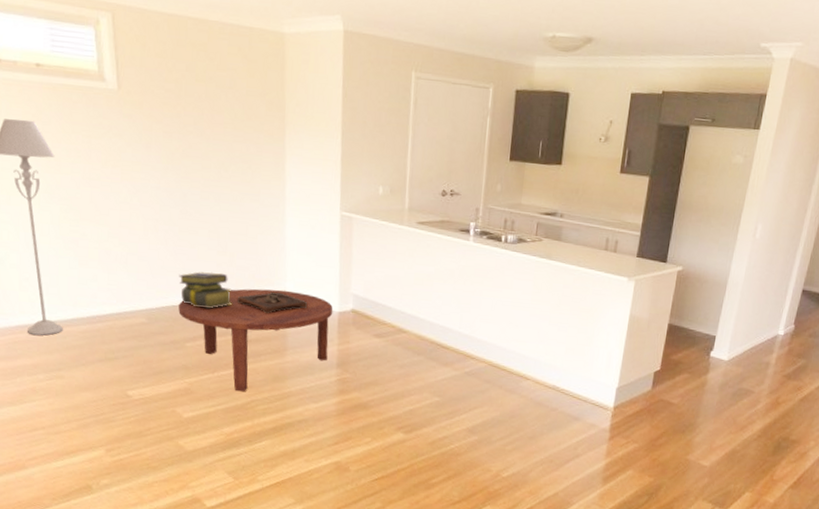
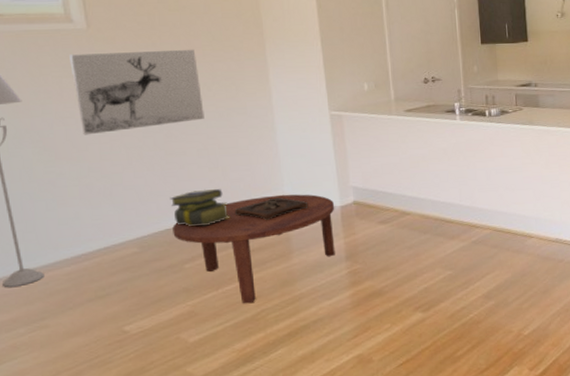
wall art: none [99,115,219,201] -> present [68,49,204,135]

